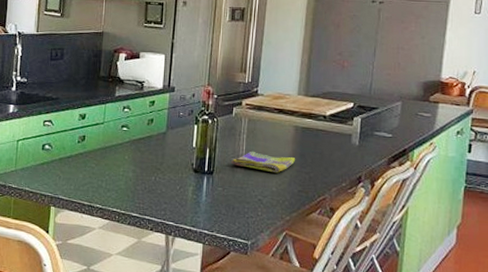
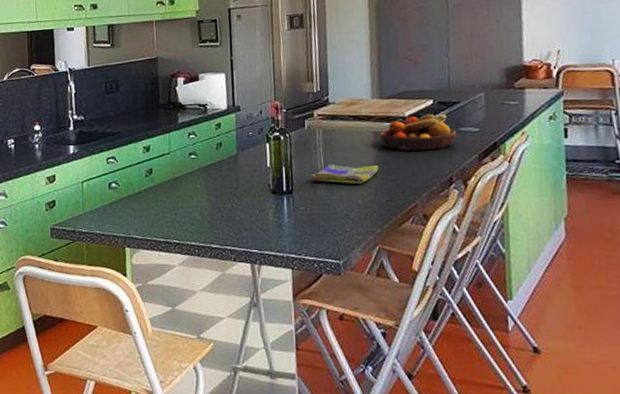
fruit bowl: none [300,115,372,149] -> present [379,114,457,151]

